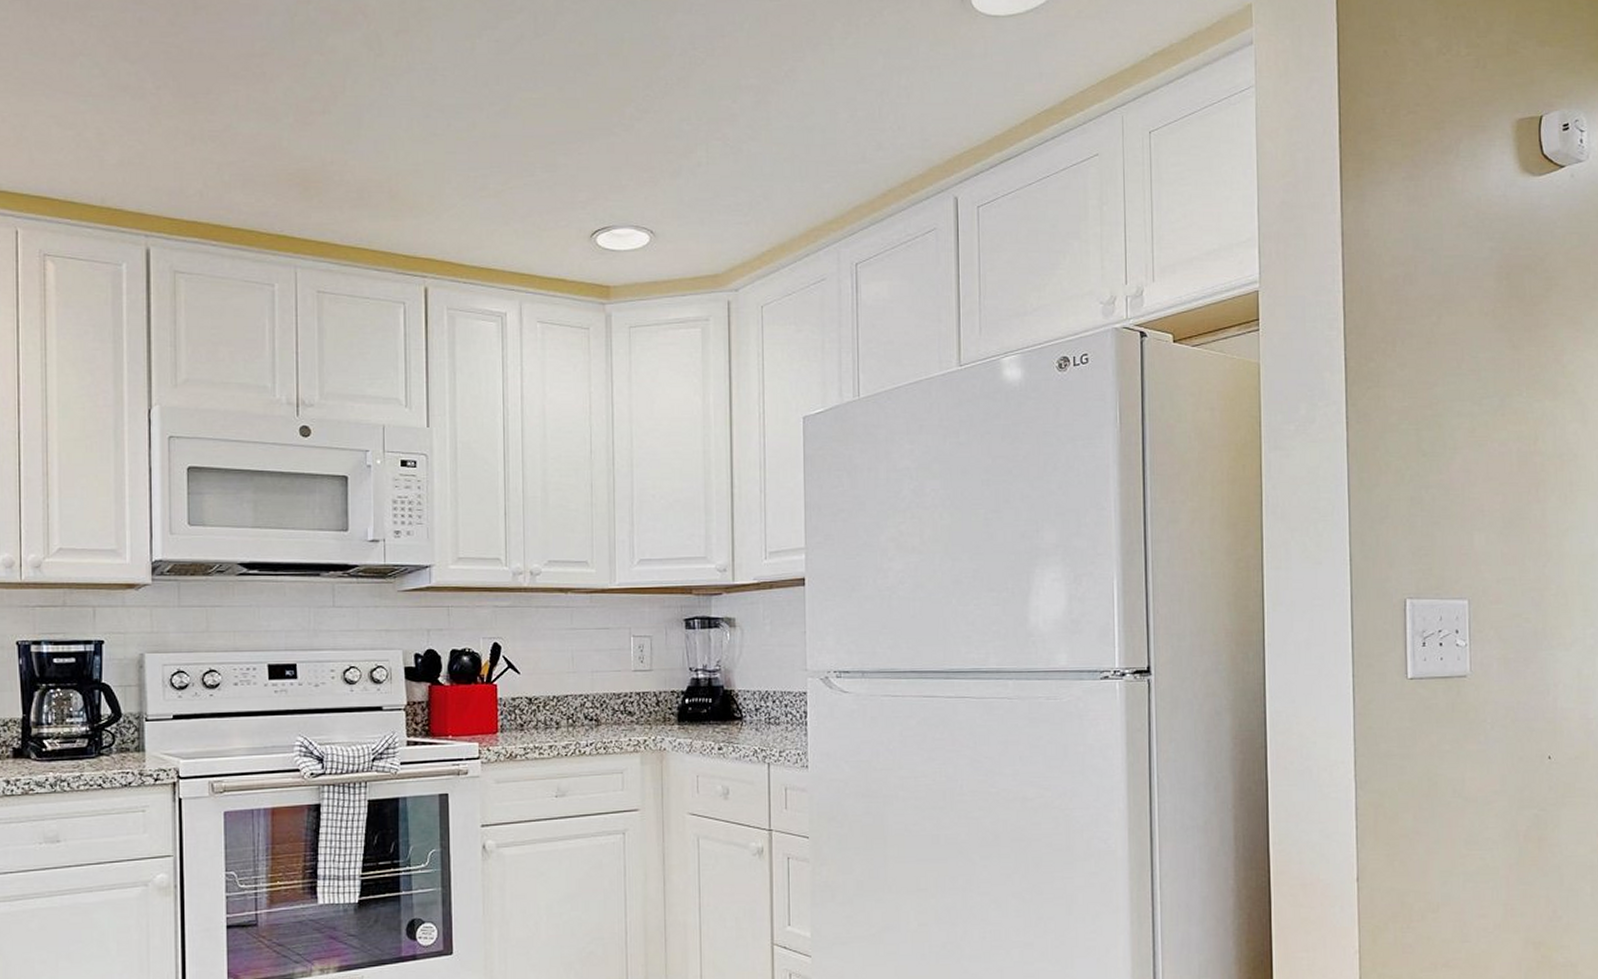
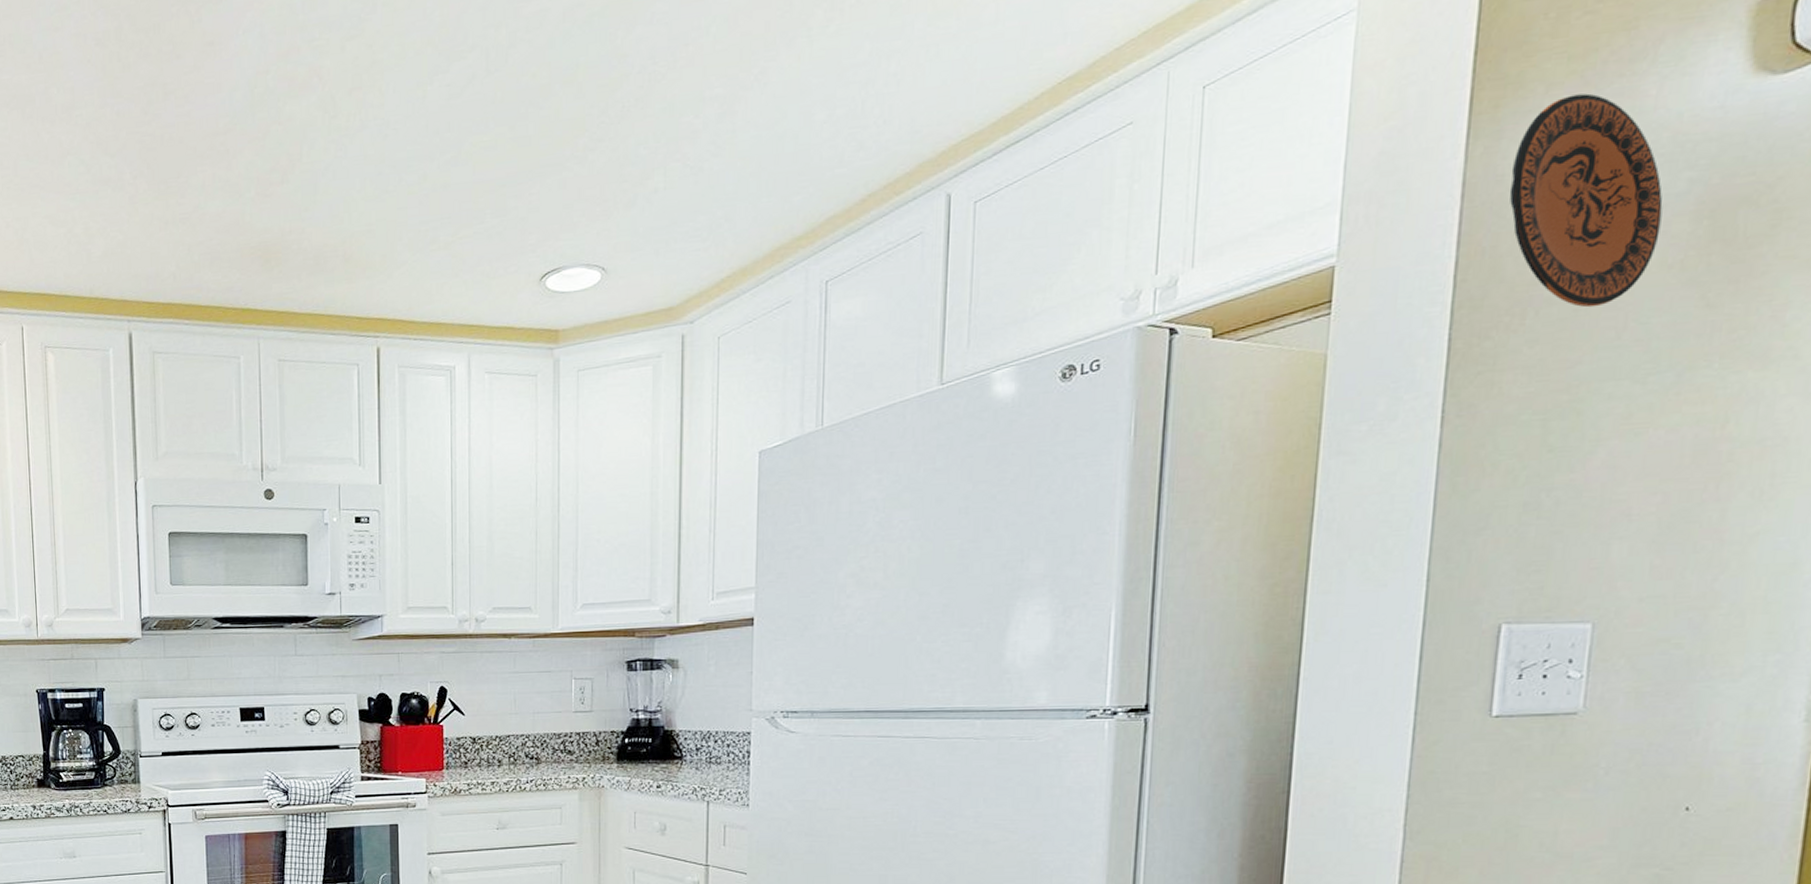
decorative plate: none [1373,174,1477,341] -> present [1509,93,1663,308]

